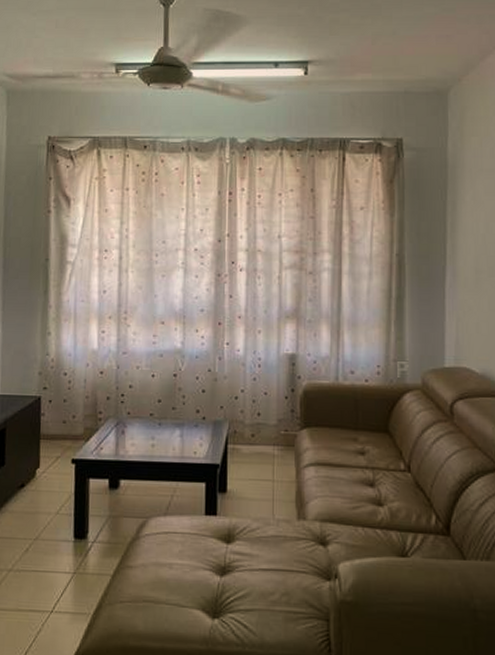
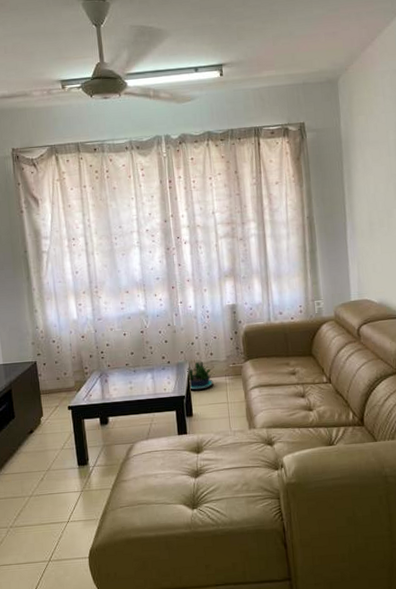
potted plant: none [226,421,261,459] -> present [187,361,215,390]

